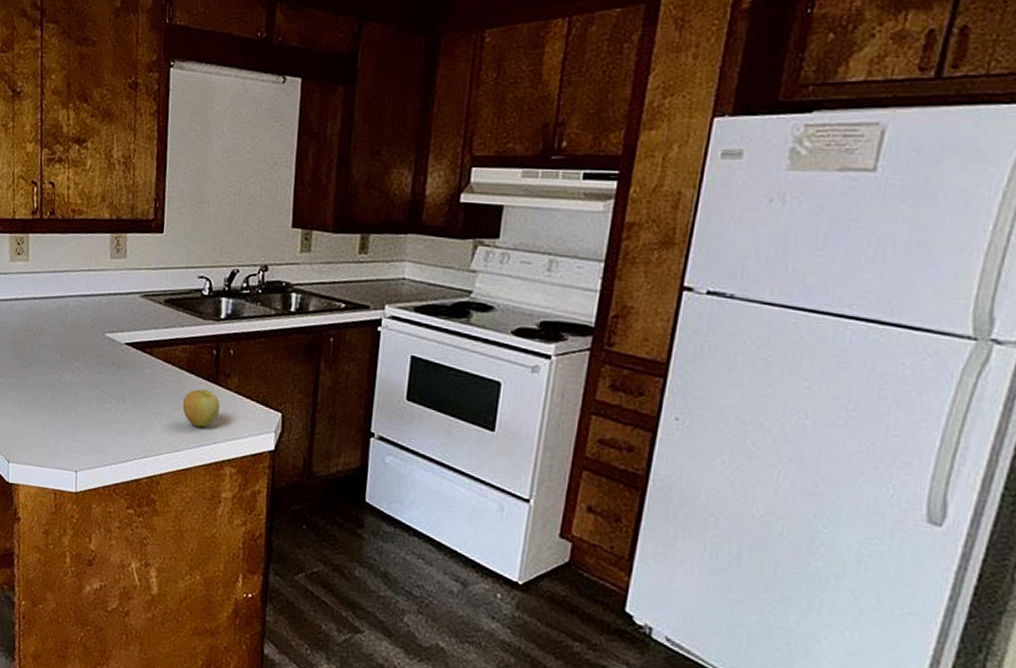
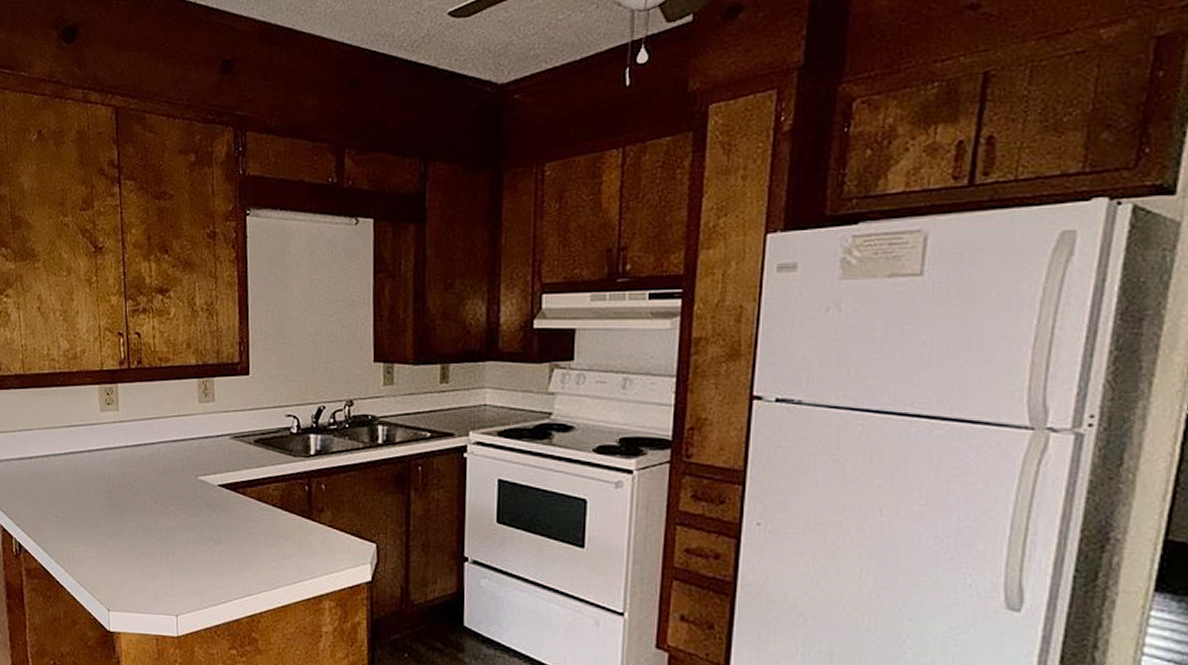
apple: present [182,389,221,427] -> none [278,525,316,563]

